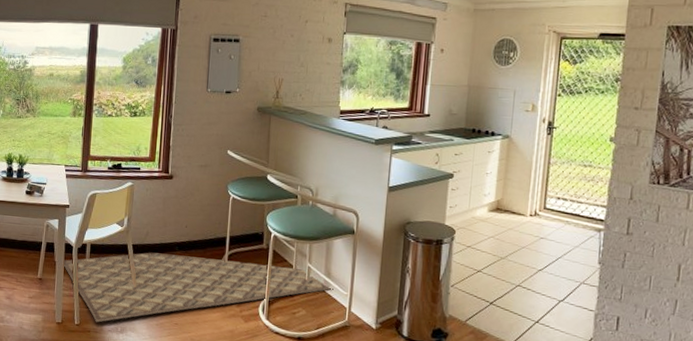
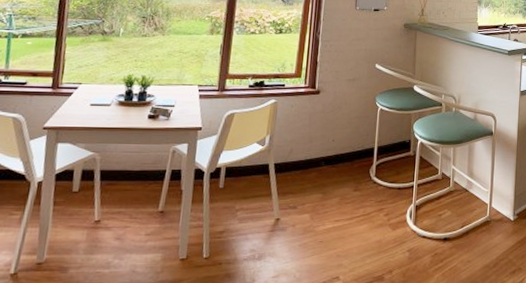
rug: present [62,252,333,323] -> none [190,170,476,252]

